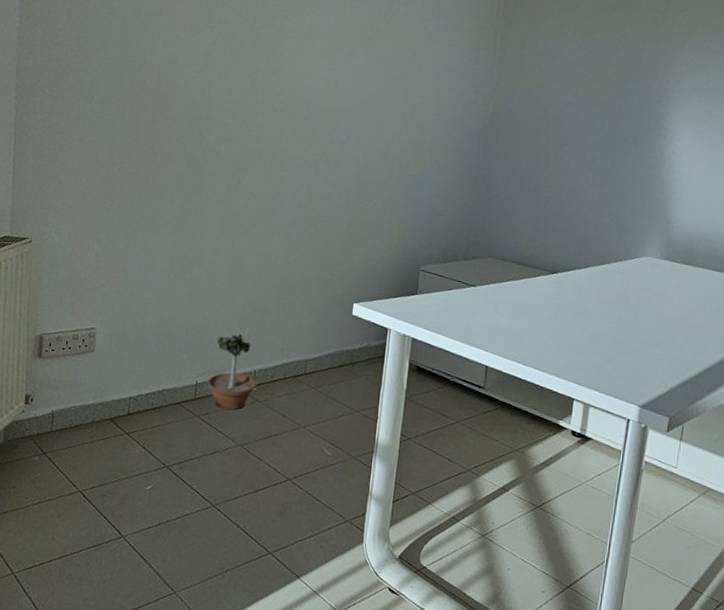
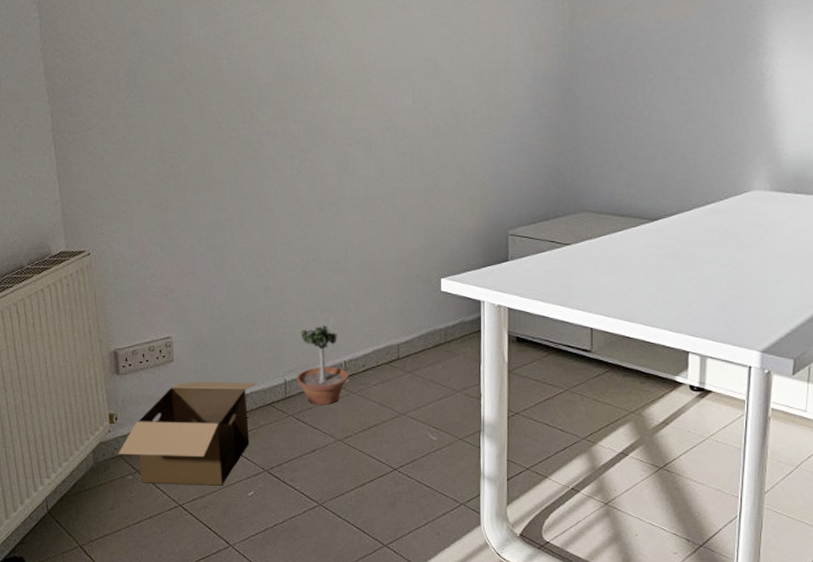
cardboard box: none [28,372,170,477] -> present [118,381,257,486]

